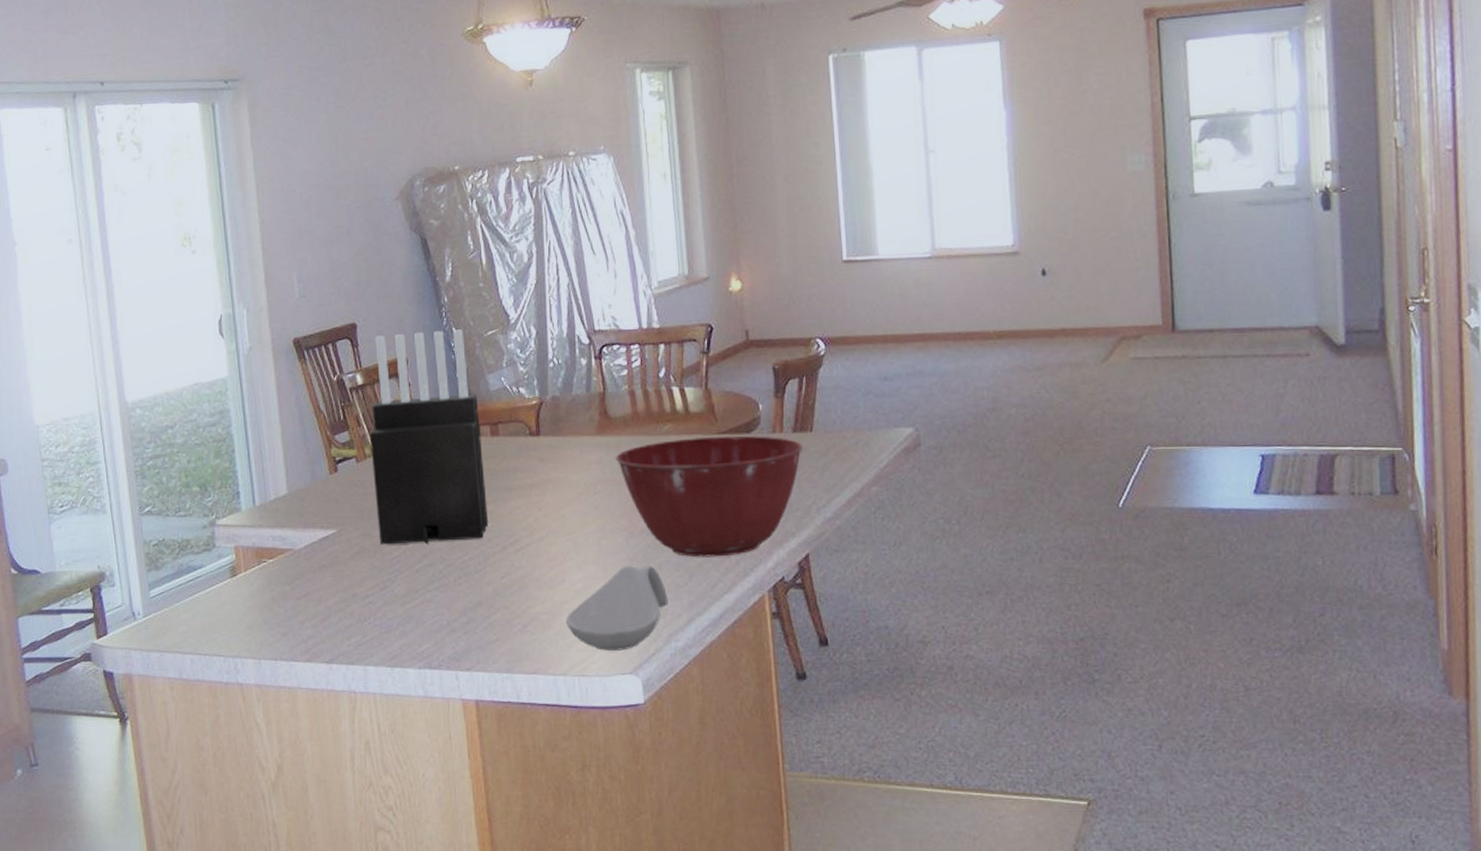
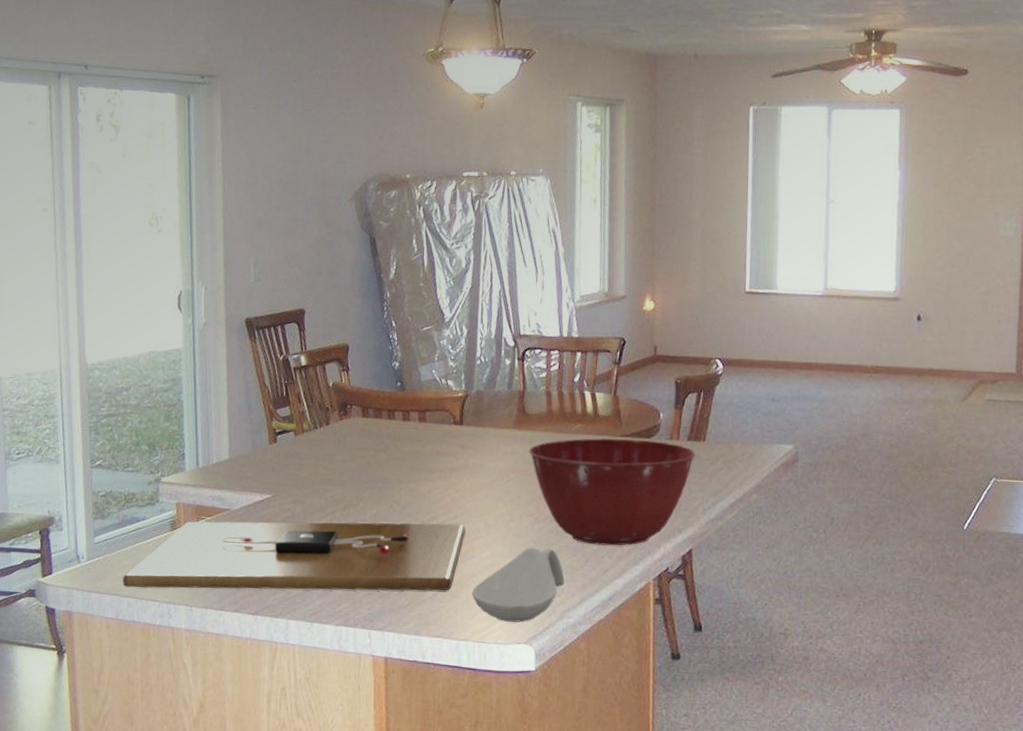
cutting board: none [184,546,553,643] -> present [123,521,466,591]
knife block: present [369,329,489,545] -> none [308,322,410,515]

